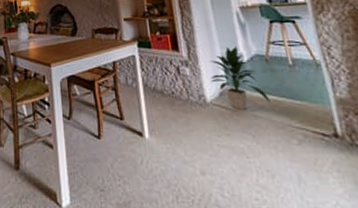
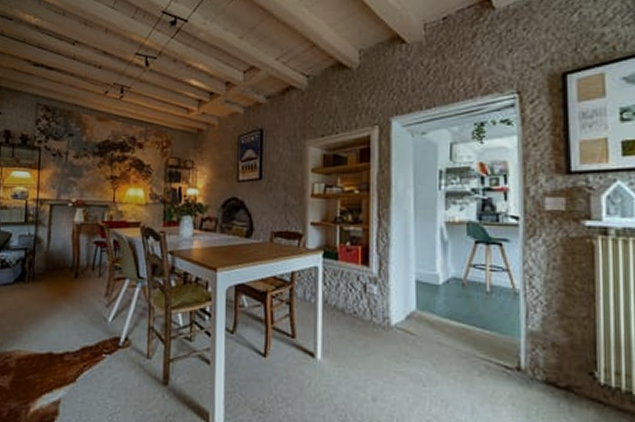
indoor plant: present [210,46,271,110] -> none [398,266,459,336]

